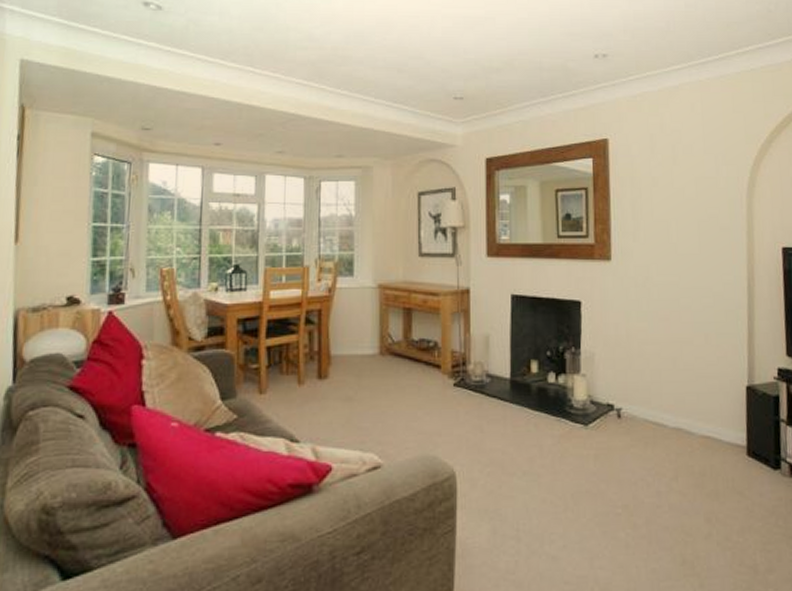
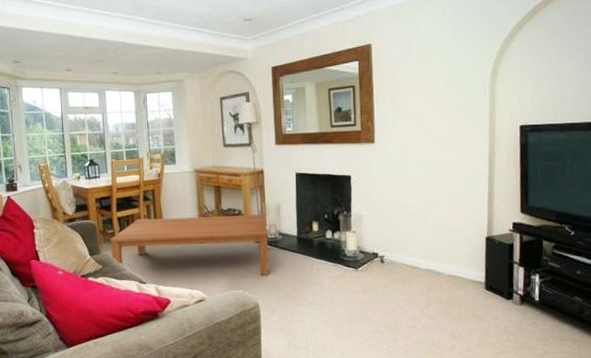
coffee table: none [252,348,472,434] -> present [110,214,269,276]

